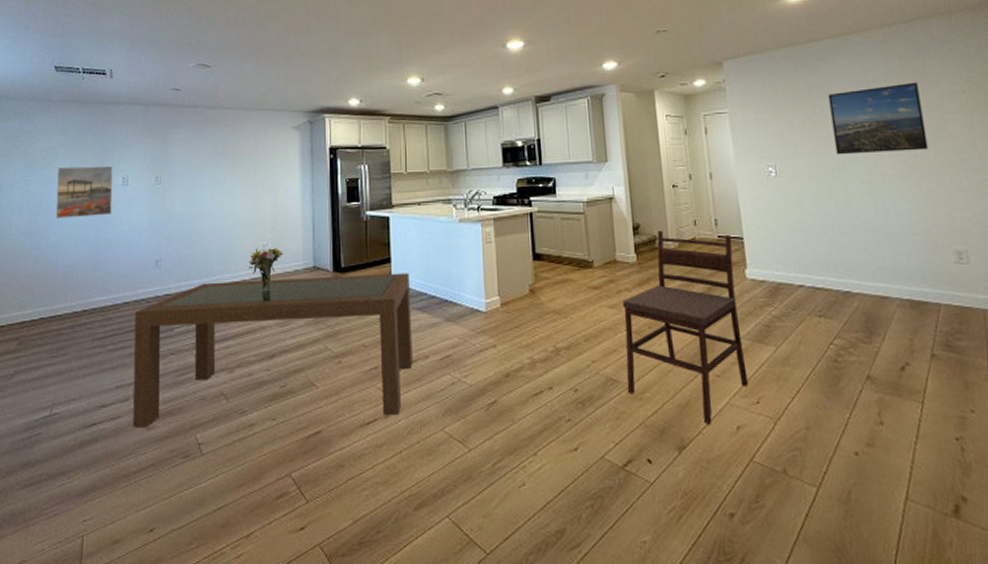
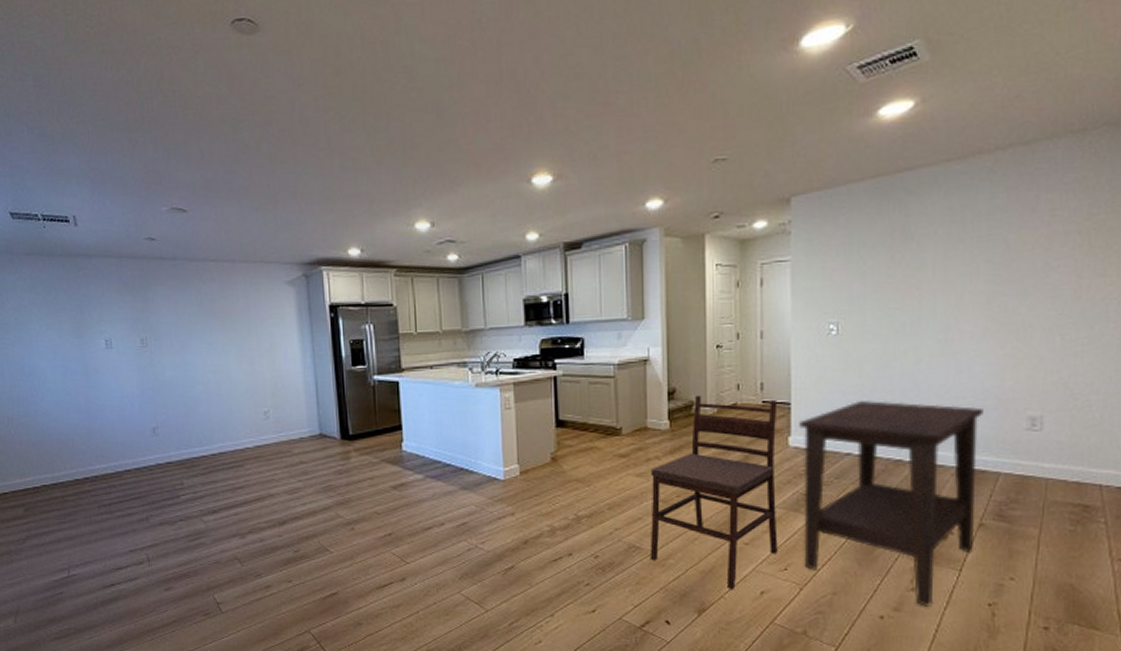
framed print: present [55,166,113,219] -> none [33,327,99,384]
dining table: present [132,272,413,427] -> none [137,440,428,587]
bouquet: present [248,247,284,292] -> none [250,414,287,460]
side table: none [753,234,931,441] -> present [799,399,983,607]
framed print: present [828,82,929,155] -> none [912,220,1025,310]

